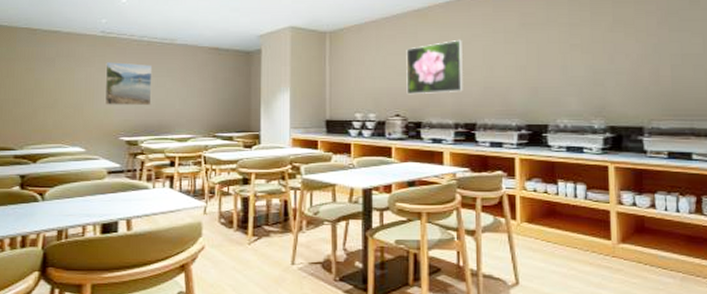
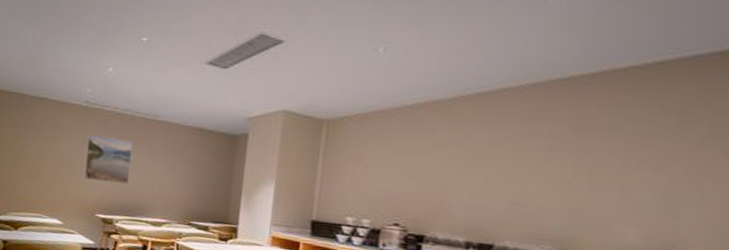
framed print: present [406,39,463,95] -> none [411,141,490,205]

